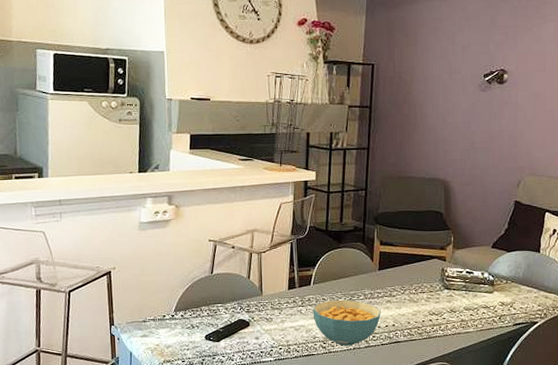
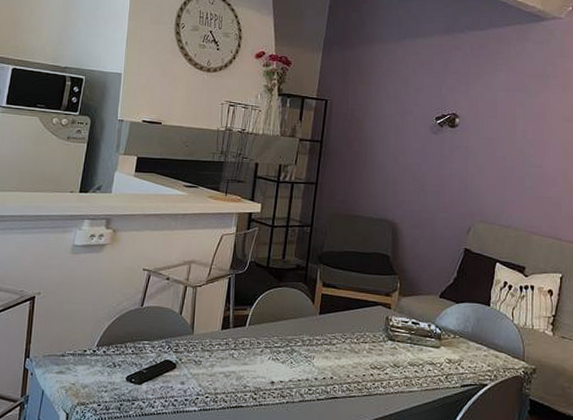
cereal bowl: present [312,299,381,346] -> none [245,344,319,399]

